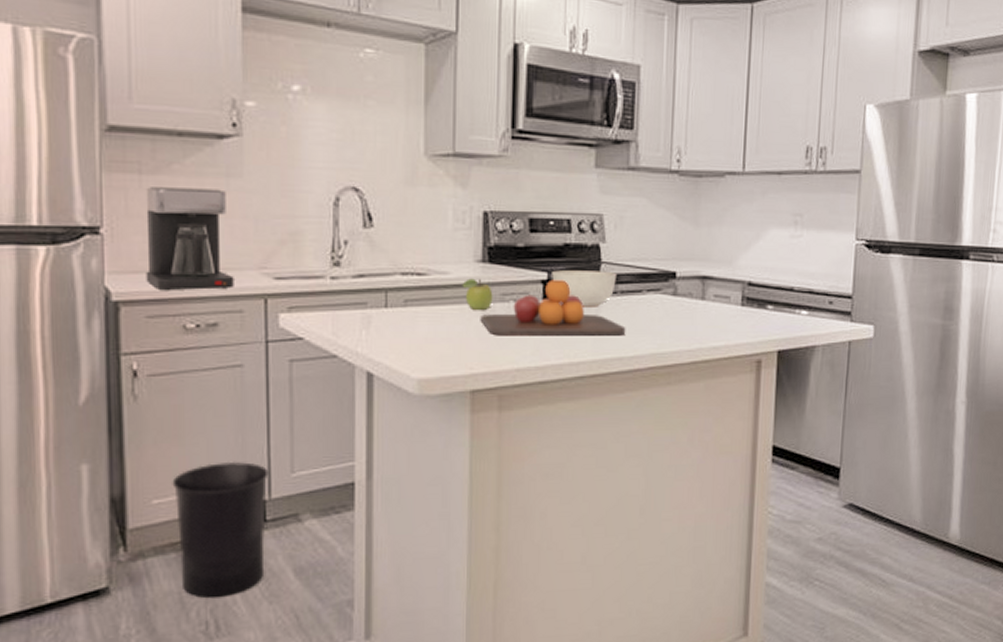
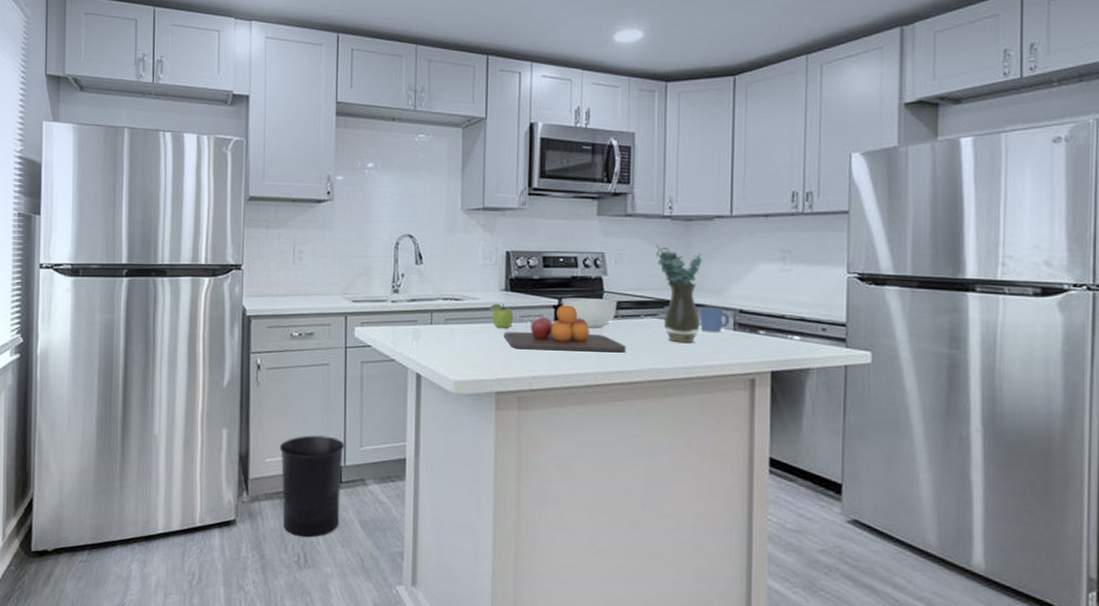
coffee maker: present [146,187,234,291] -> none [268,237,325,309]
vase: none [660,205,712,323] -> present [655,244,703,344]
mug: none [706,278,738,309] -> present [699,306,730,333]

